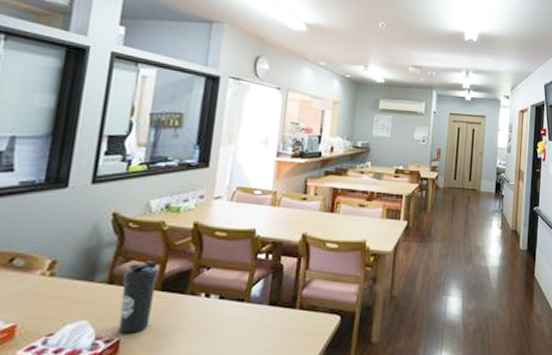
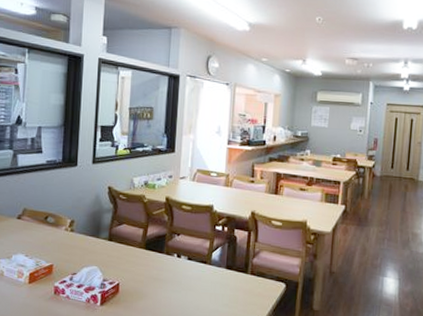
water bottle: present [118,261,159,334] -> none [118,225,143,280]

